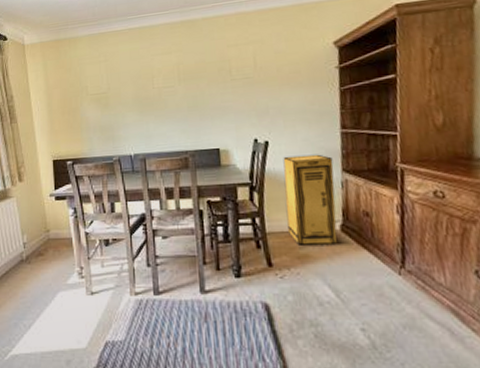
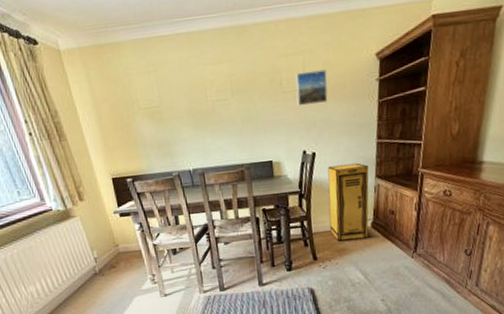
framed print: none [245,58,282,94] -> present [295,69,328,106]

